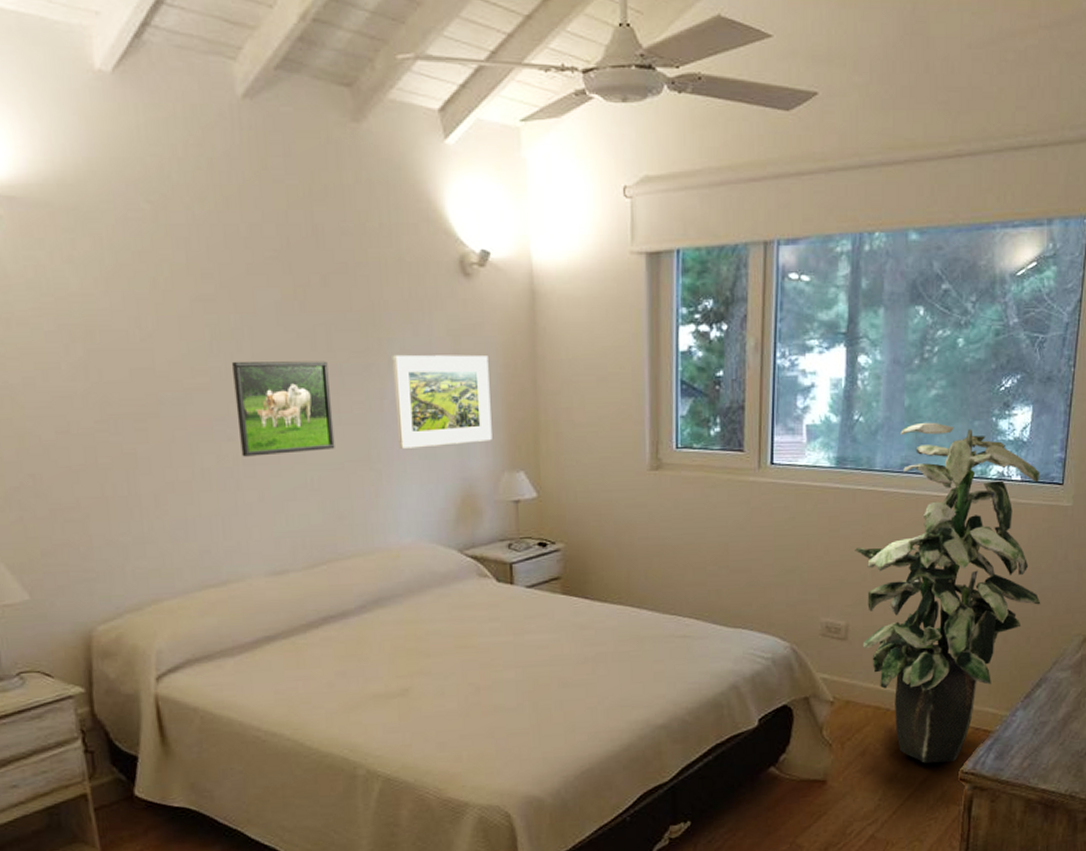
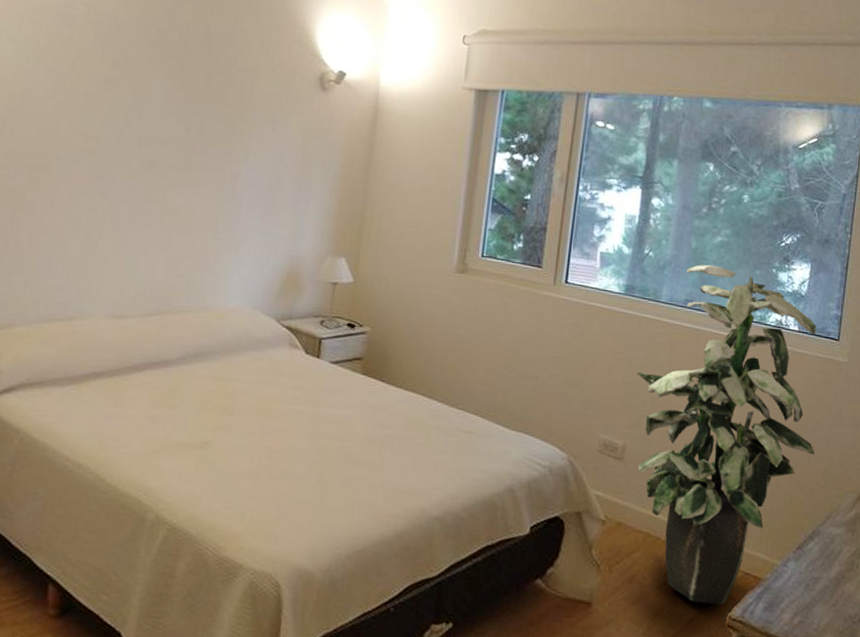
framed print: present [232,361,335,457] -> none [110,133,197,216]
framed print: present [392,354,492,449] -> none [241,145,331,228]

